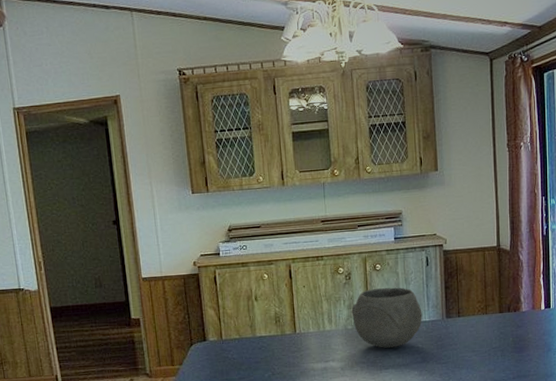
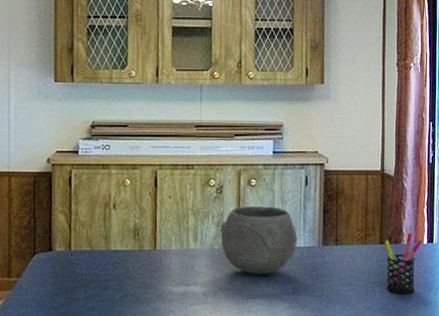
pen holder: none [504,300,540,356] -> present [385,233,423,294]

